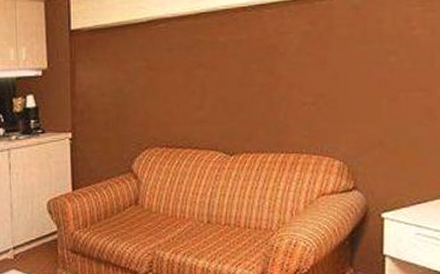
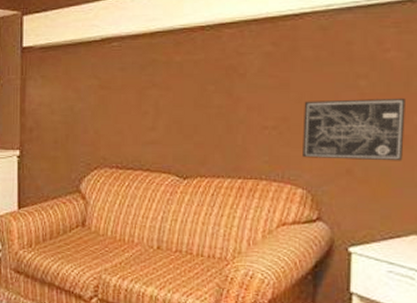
wall art: none [339,72,430,132] -> present [303,98,405,161]

